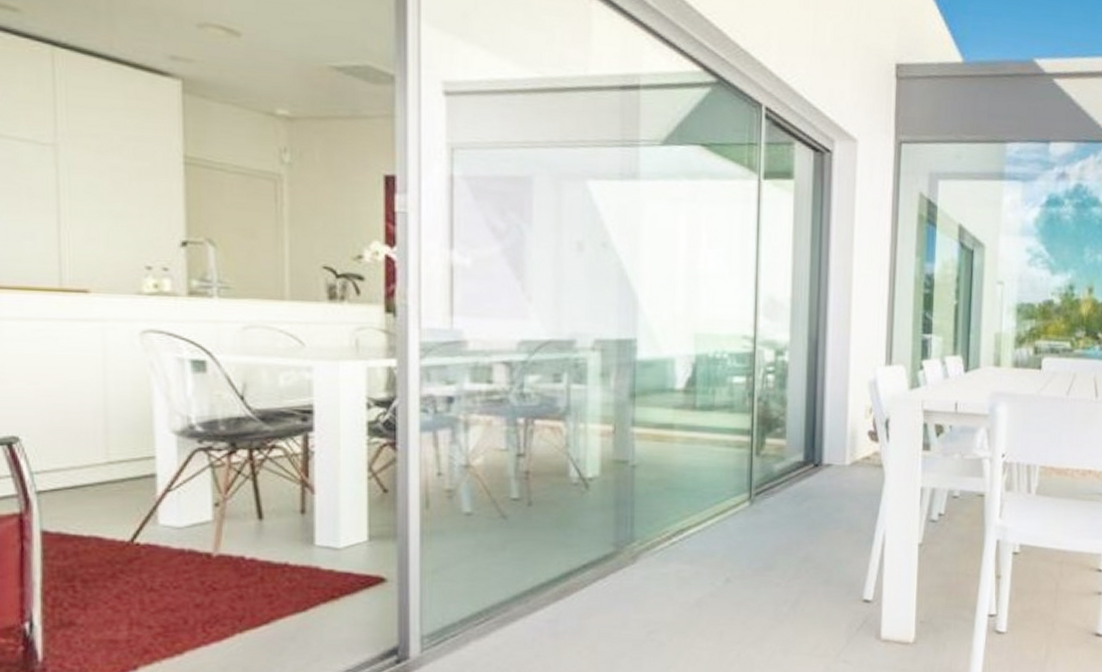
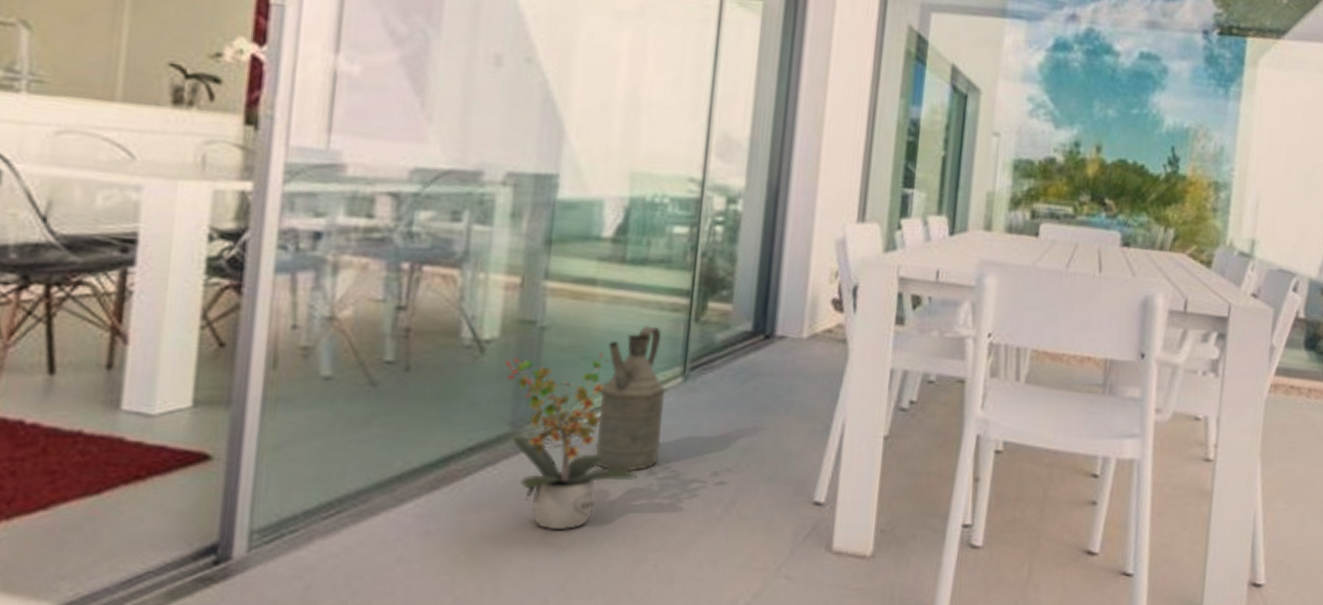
potted plant: none [606,484,719,629] -> present [505,352,638,531]
watering can: none [683,460,737,580] -> present [595,325,666,472]

